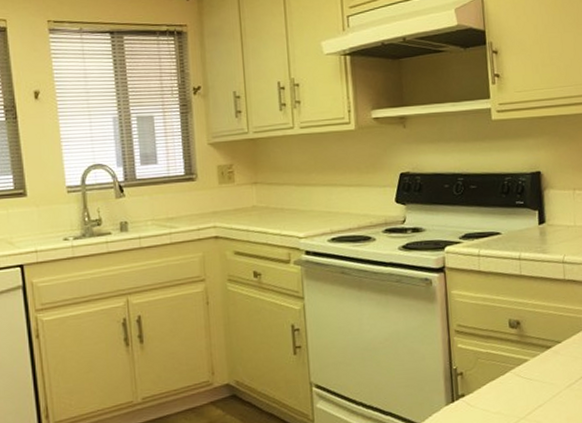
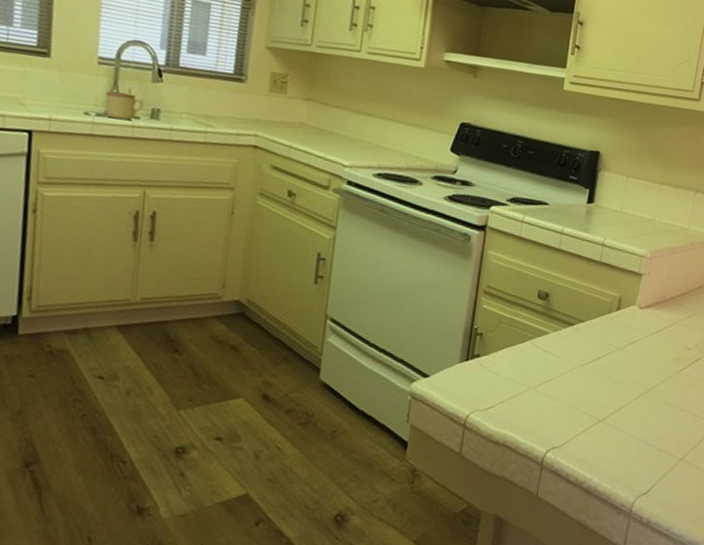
mug: none [78,212,113,239] -> present [105,91,144,120]

